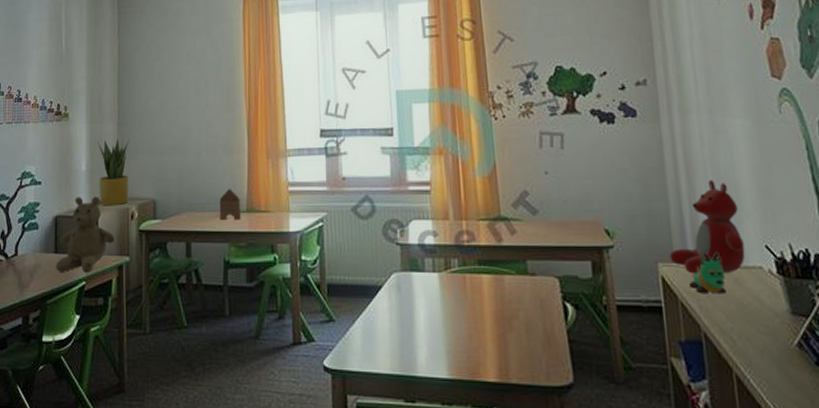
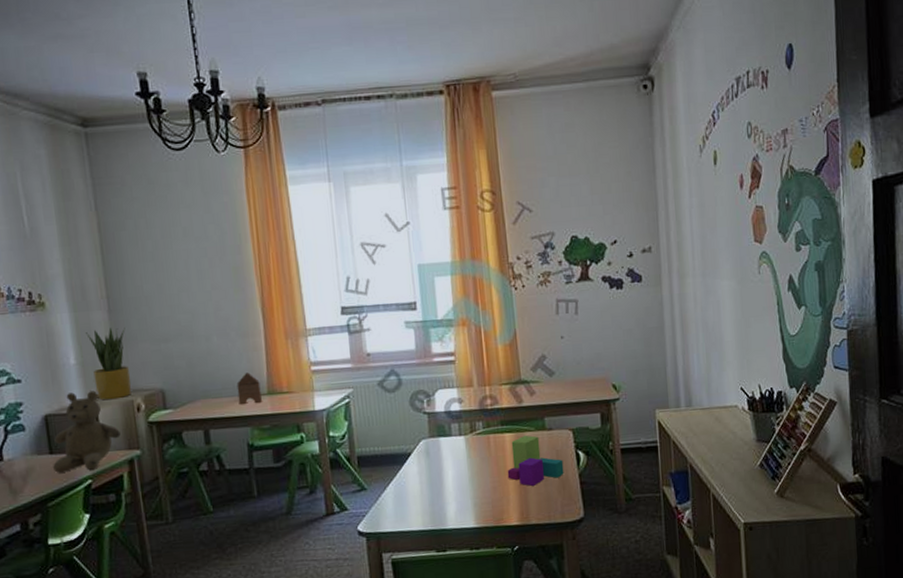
toy blocks: none [484,278,550,338] -> present [507,435,564,486]
stuffed toy: present [669,180,746,274] -> none [665,335,725,417]
toy animal: present [690,251,726,294] -> none [680,395,709,432]

